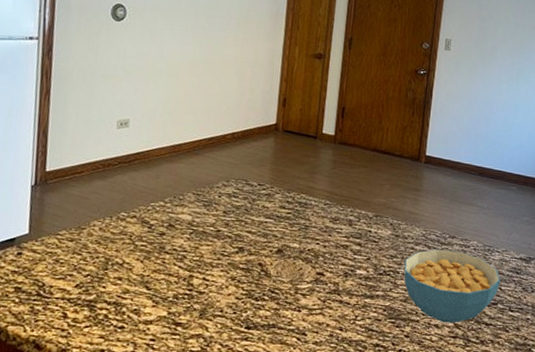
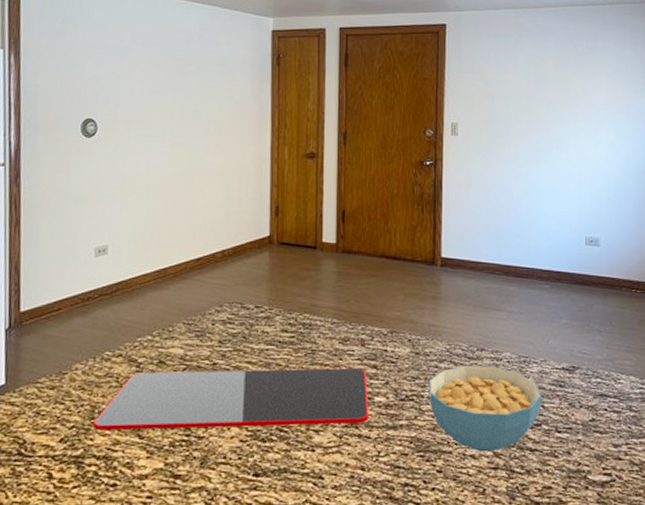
cutting board: none [105,233,352,291] -> present [92,367,369,431]

